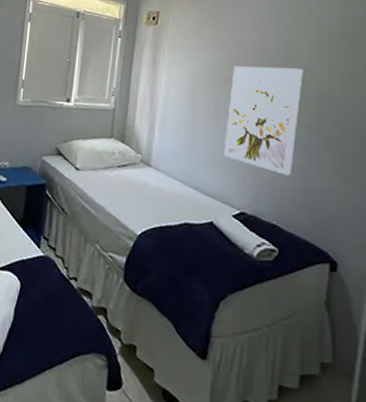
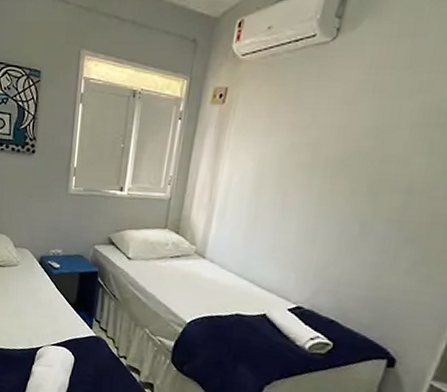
wall art: present [223,66,303,176] -> none [285,151,396,272]

